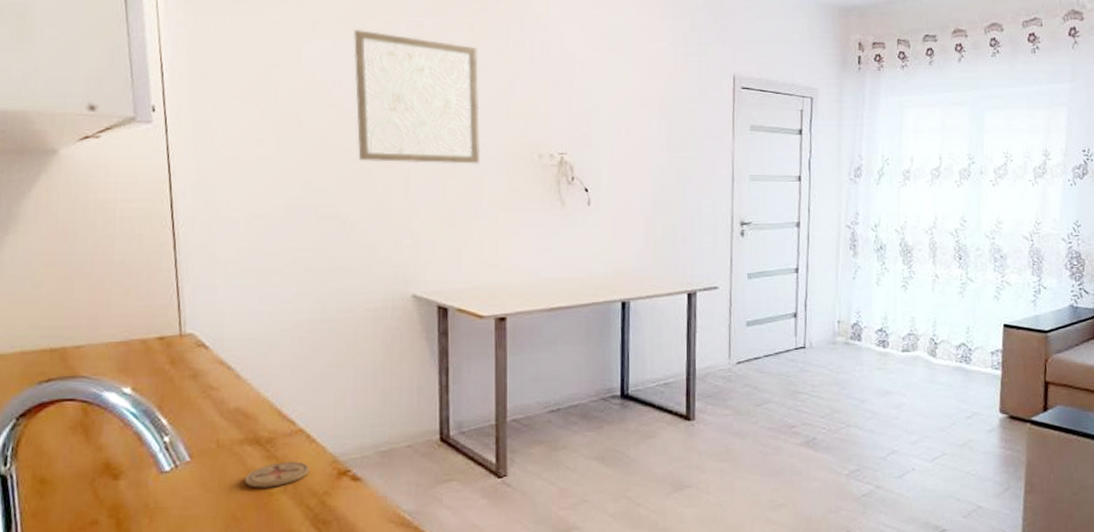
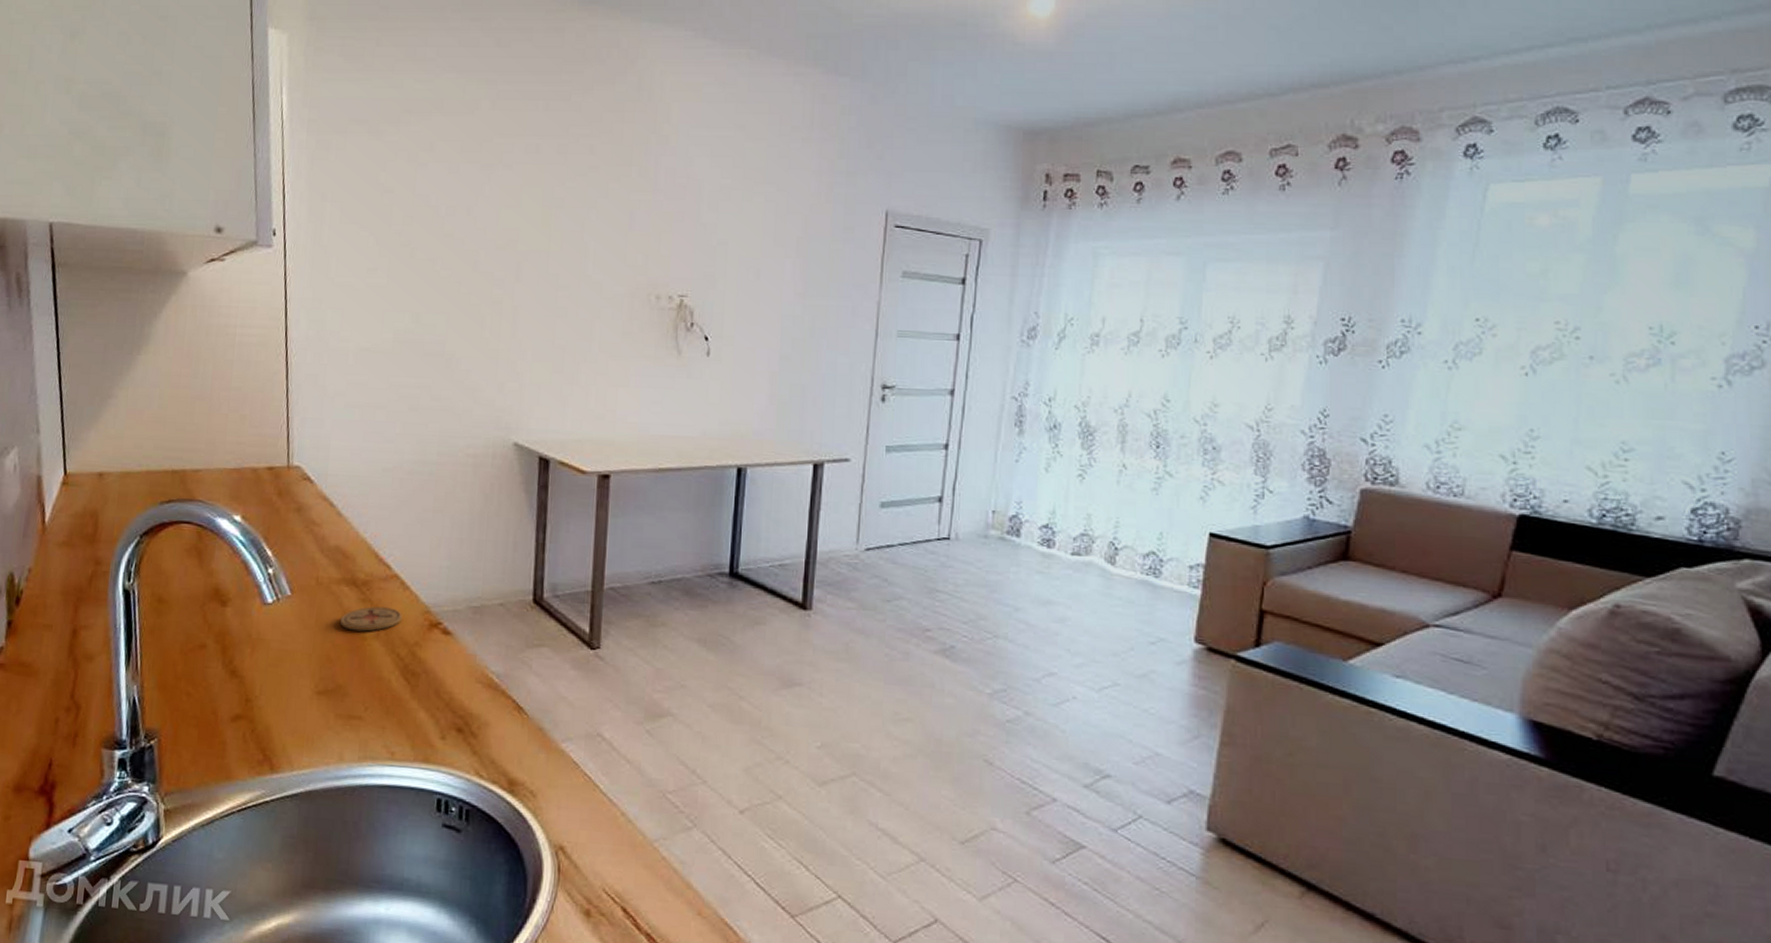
wall art: present [353,29,481,164] -> none [467,151,598,304]

